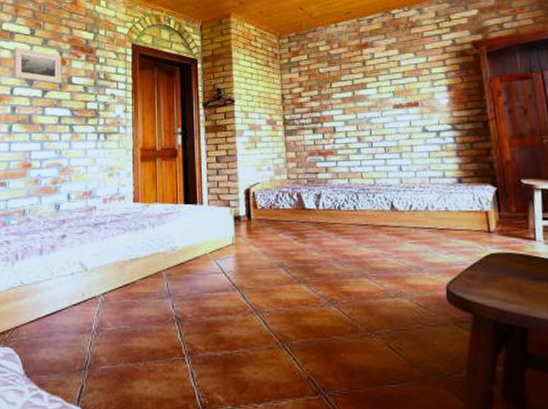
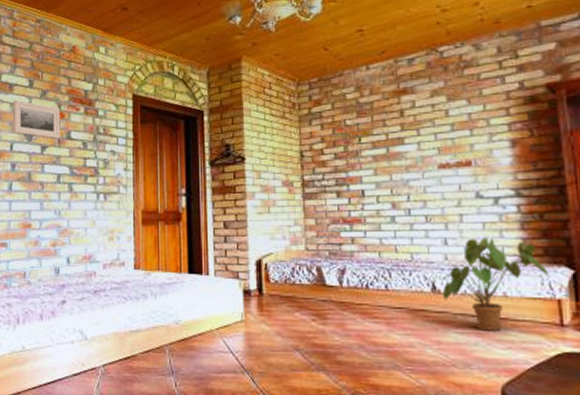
house plant: none [399,163,478,240] -> present [442,237,549,331]

